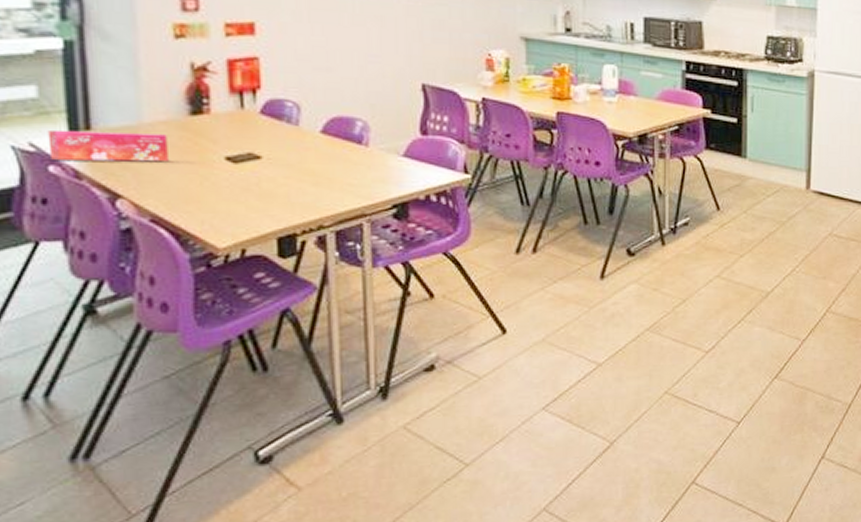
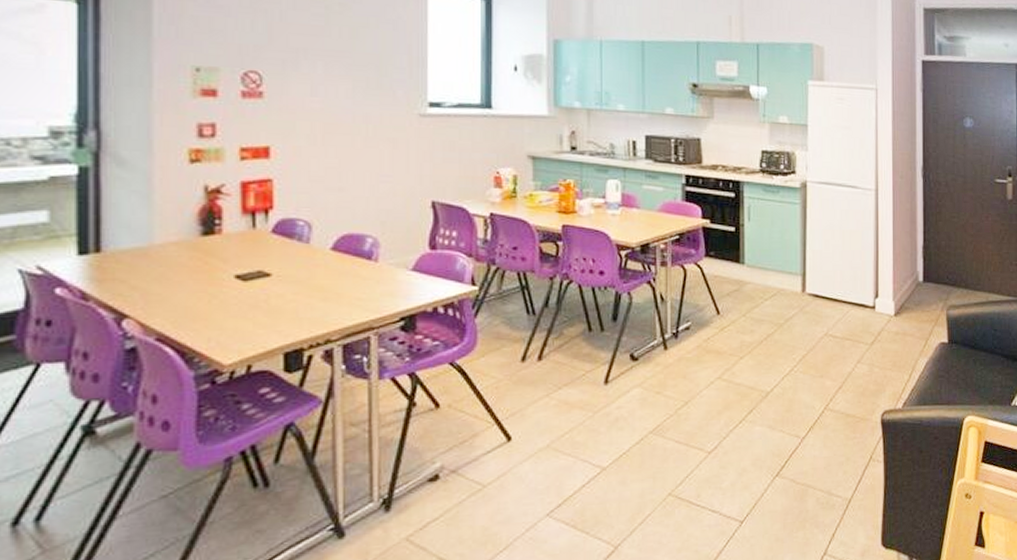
tissue box: present [47,129,168,162] -> none [56,252,178,282]

